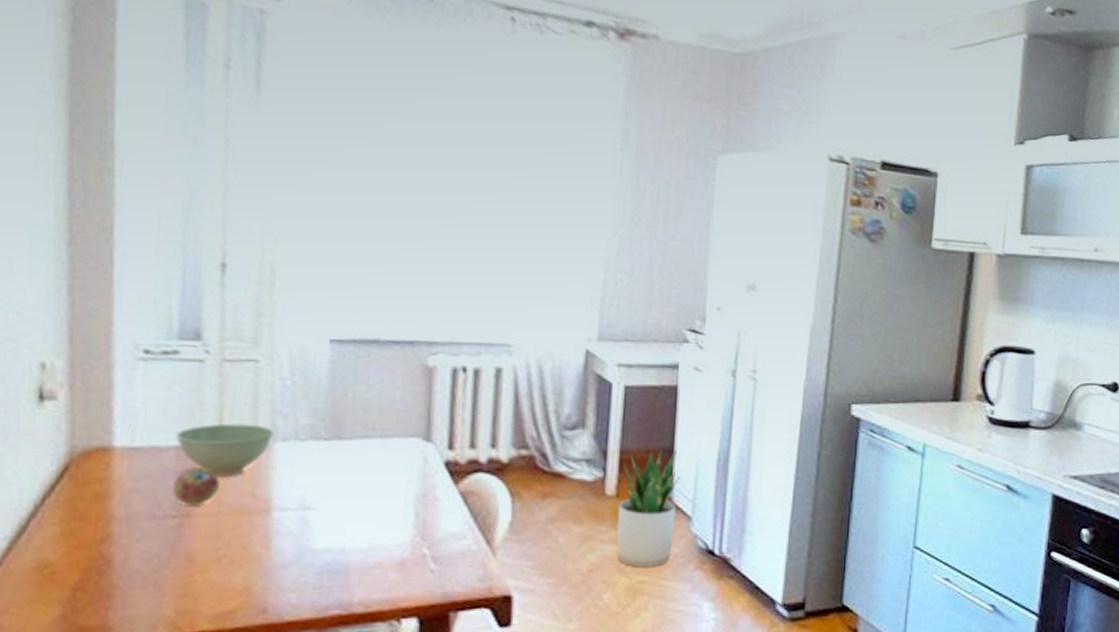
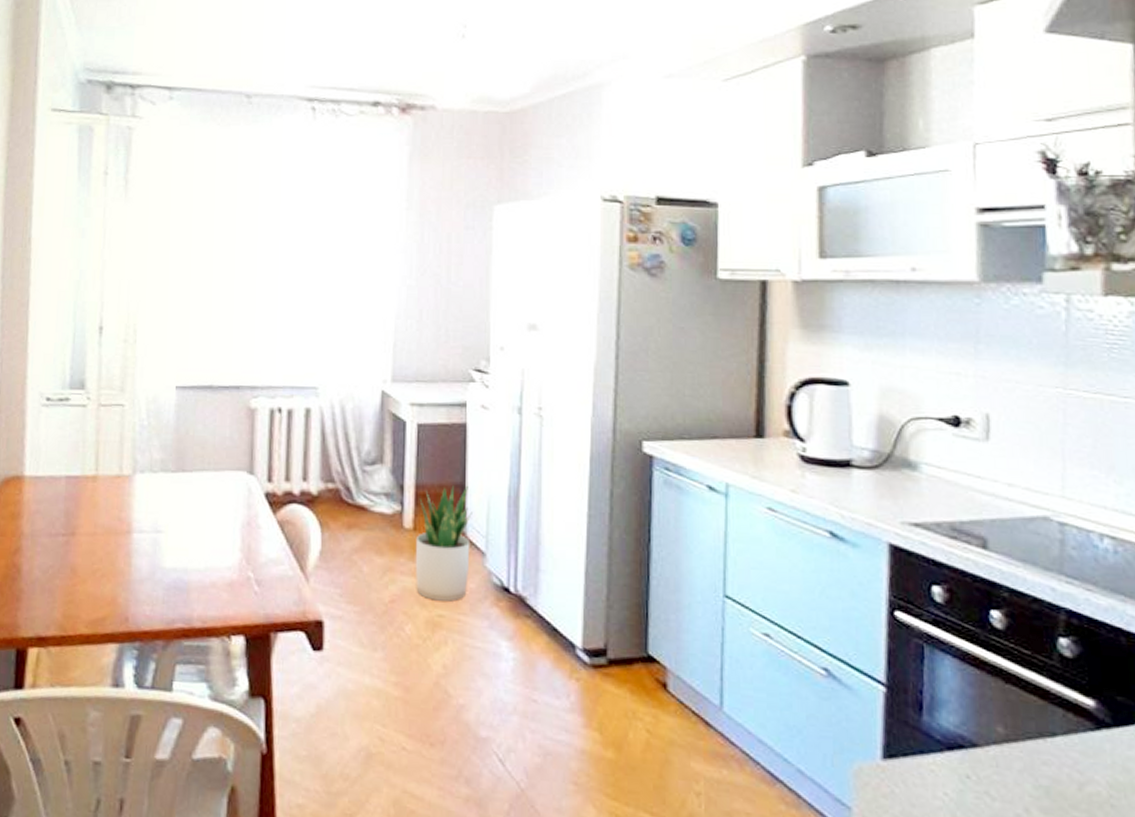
fruit: present [173,467,219,506] -> none [63,494,95,526]
bowl: present [175,423,274,477] -> none [65,457,135,502]

